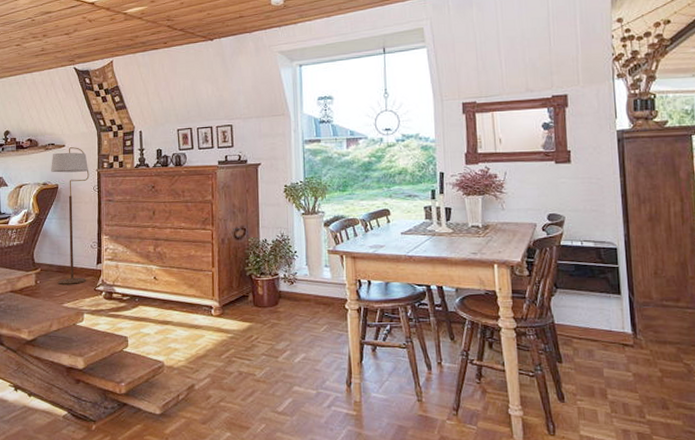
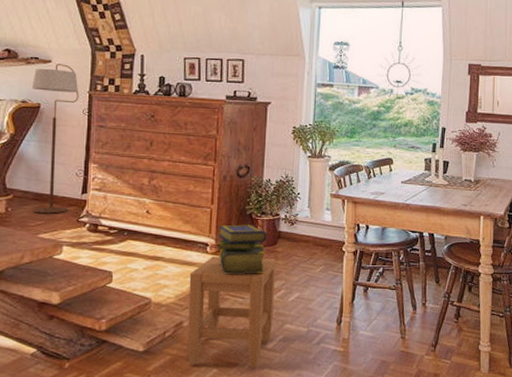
stool: none [197,319,281,431] -> present [187,257,277,367]
stack of books: none [220,286,268,337] -> present [217,224,267,275]

